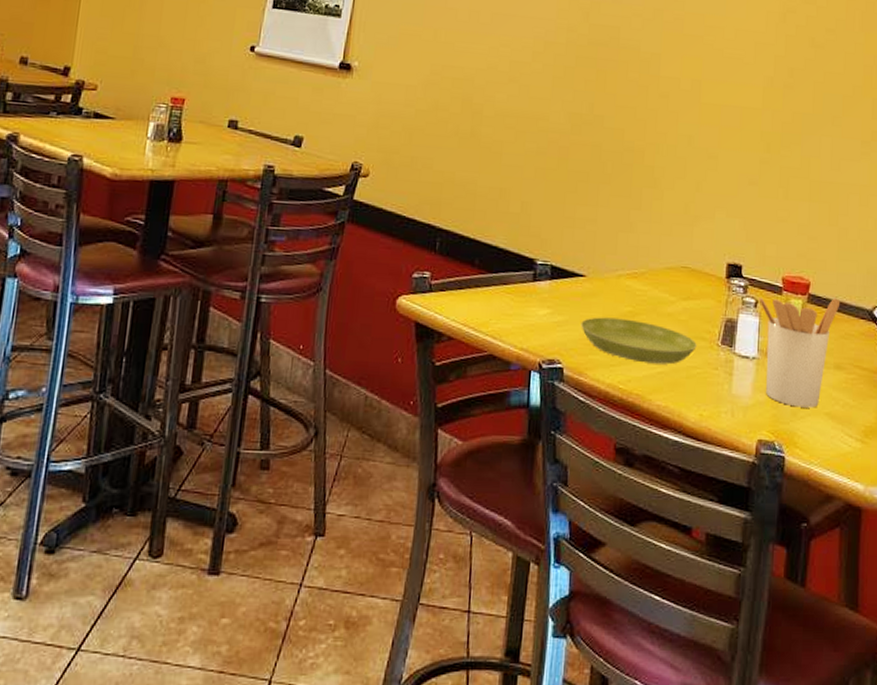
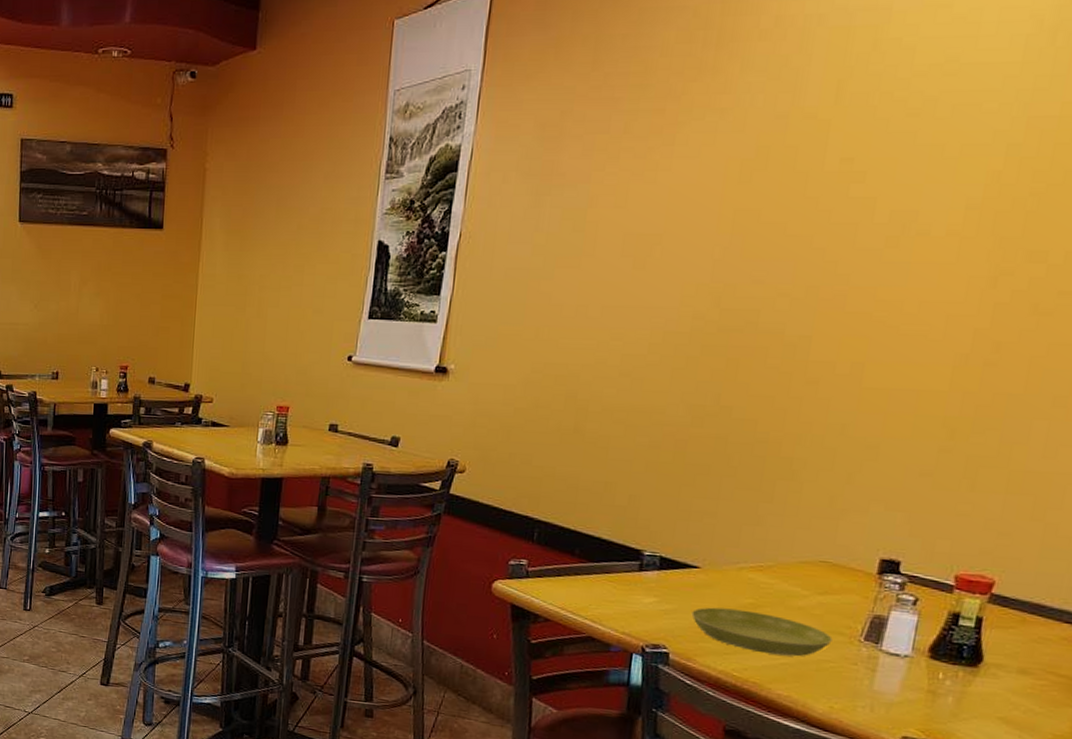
utensil holder: present [758,297,841,408] -> none [919,594,1037,711]

